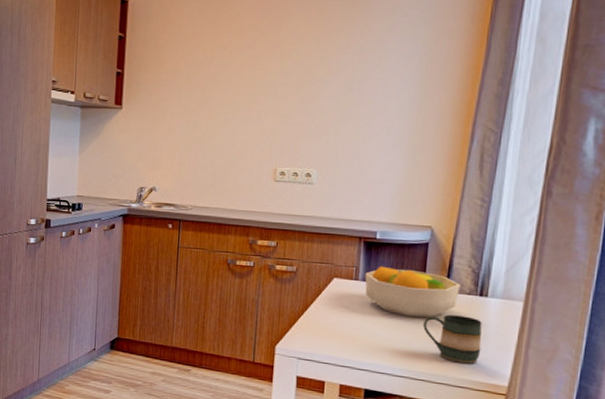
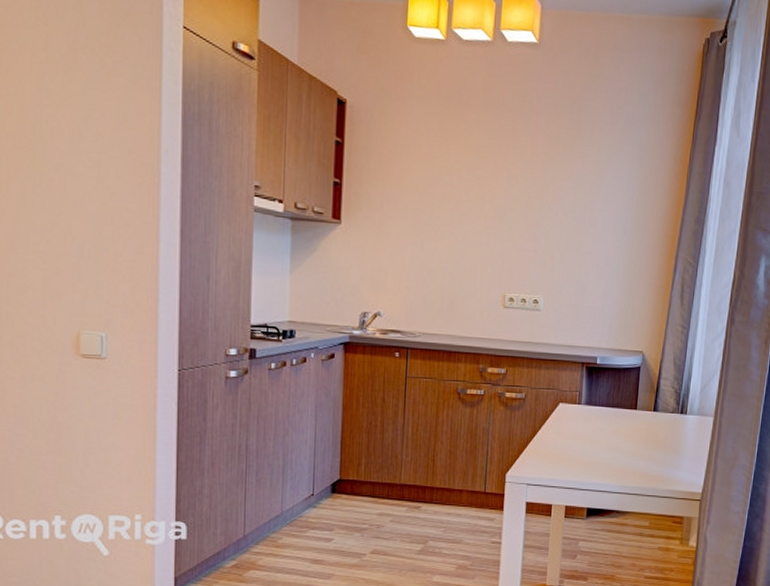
fruit bowl: present [364,266,460,318] -> none [587,389,666,436]
mug: present [423,314,482,364] -> none [636,432,683,476]

